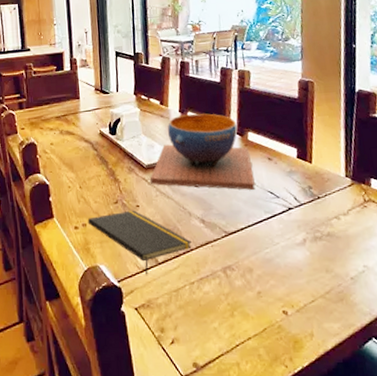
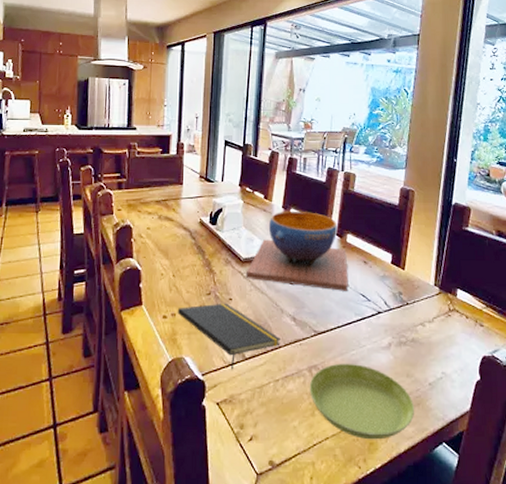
saucer: none [225,261,339,338] -> present [309,363,414,440]

